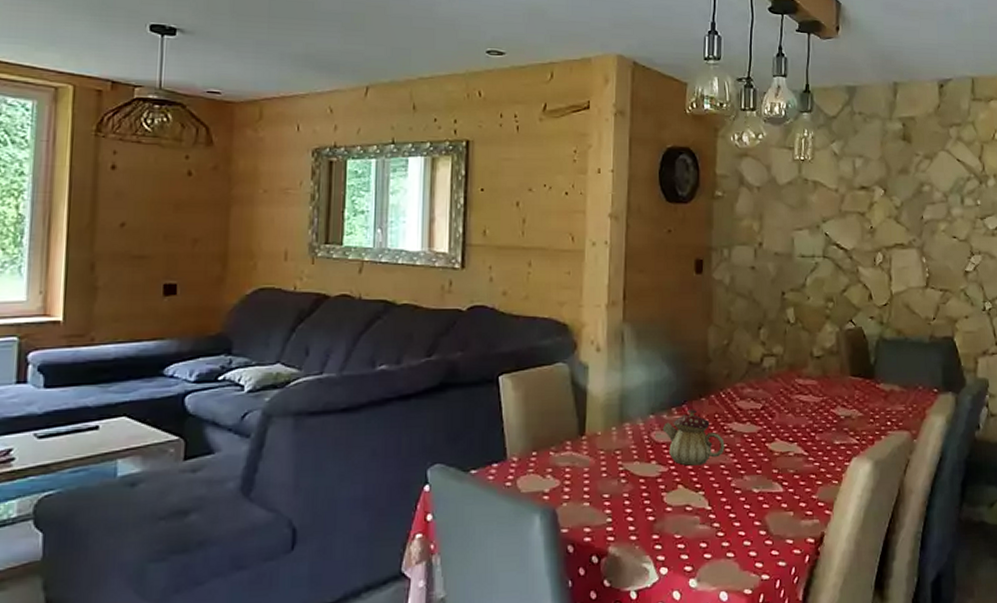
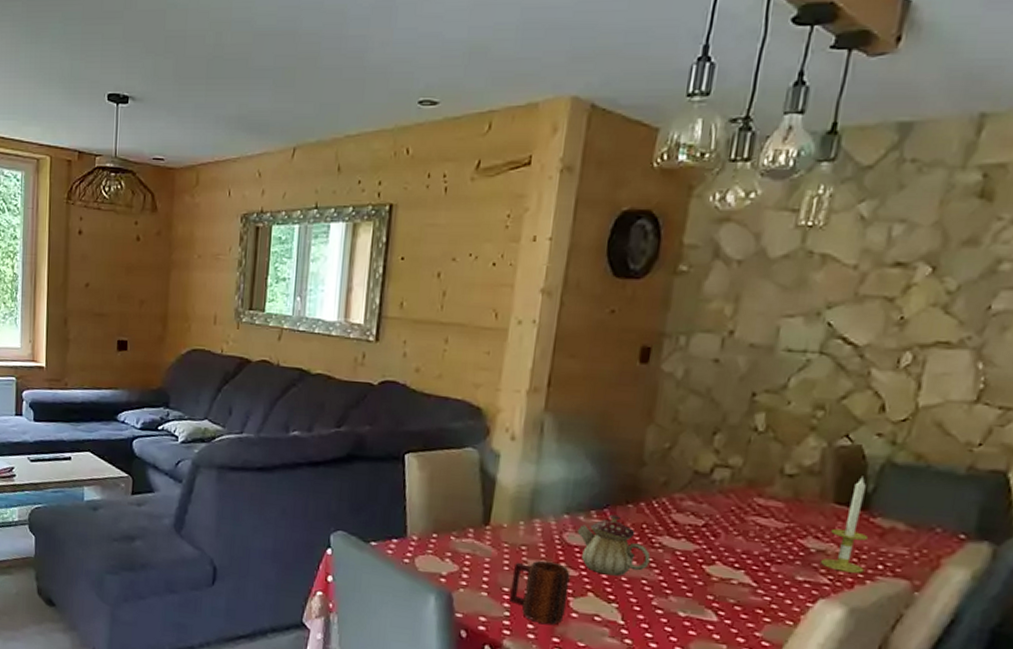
mug: none [610,461,661,523] -> present [509,560,570,625]
candle: none [848,351,879,432] -> present [820,476,869,573]

